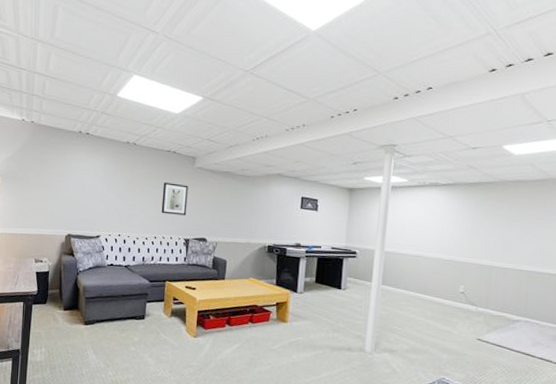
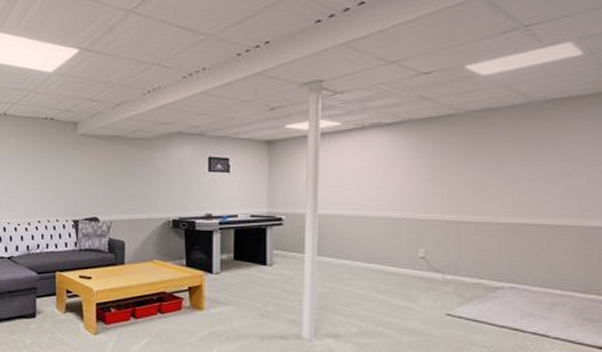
wall art: present [161,182,188,216] -> none [42,155,73,193]

